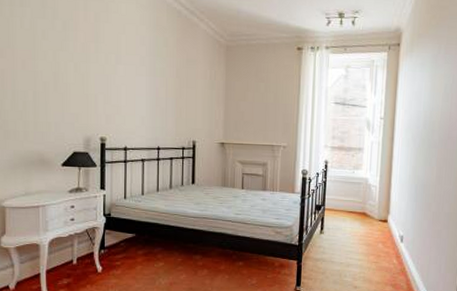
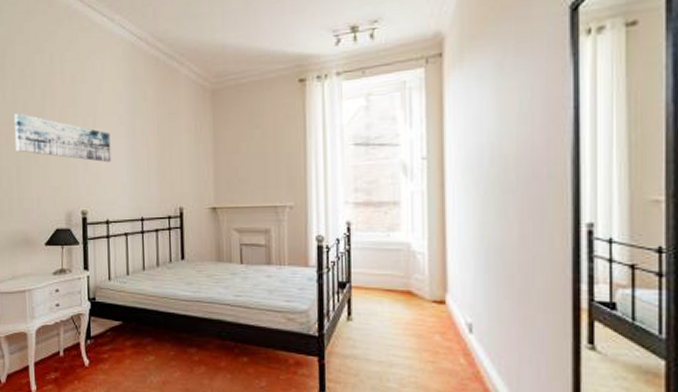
wall art: none [32,41,132,97] -> present [14,113,111,163]

